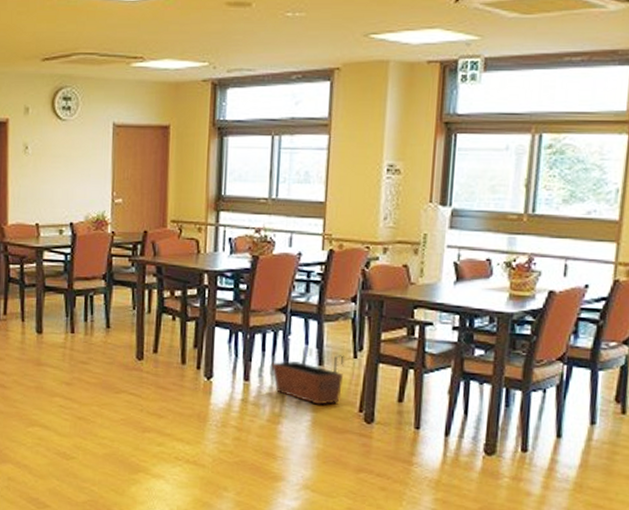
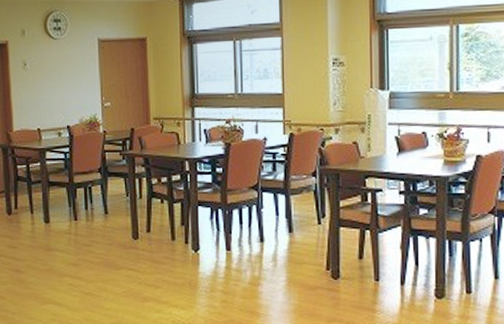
planter: present [271,348,345,405] -> none [248,218,311,267]

